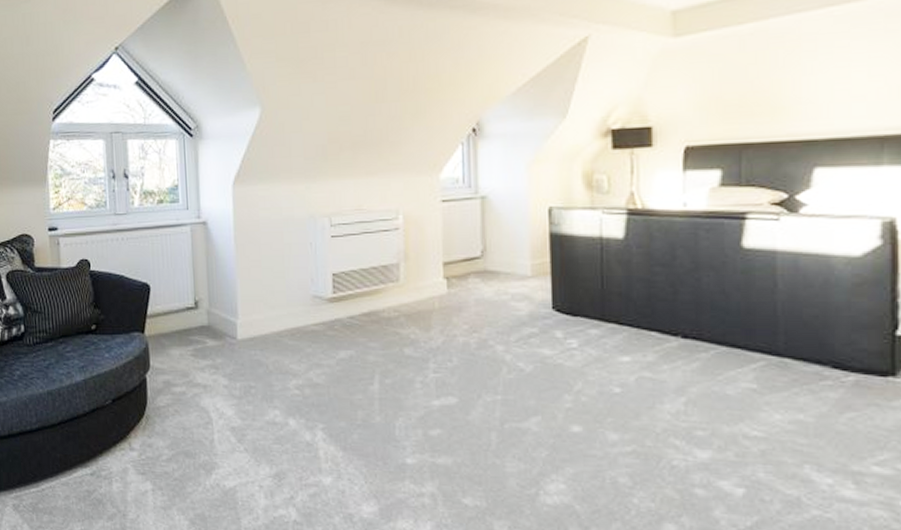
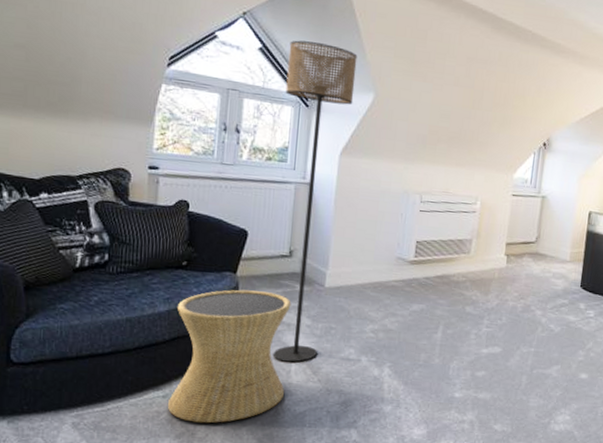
side table: none [92,350,211,503] -> present [167,289,291,423]
floor lamp: none [164,62,239,430] -> present [273,40,358,363]

